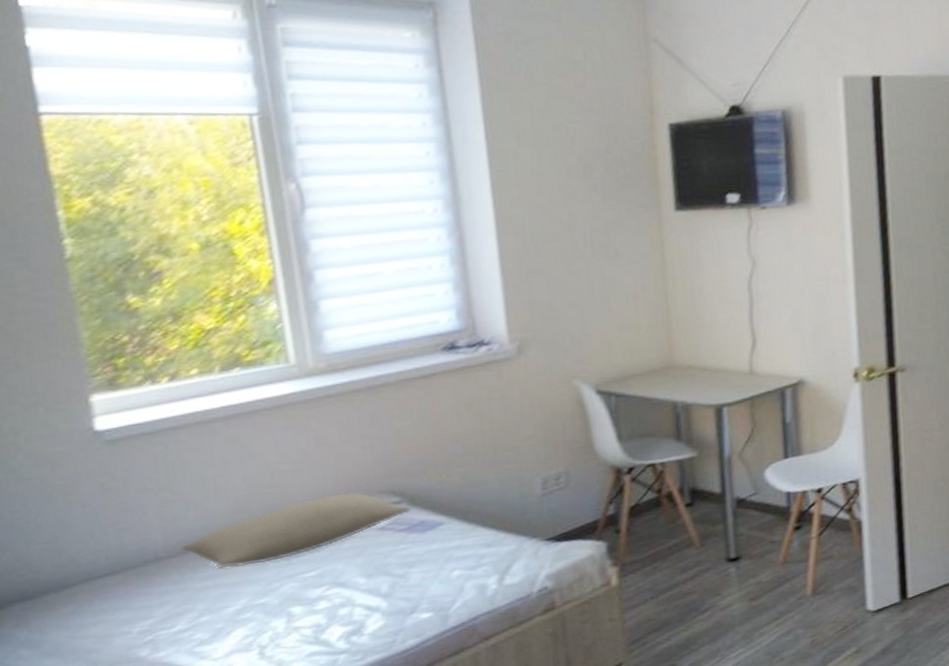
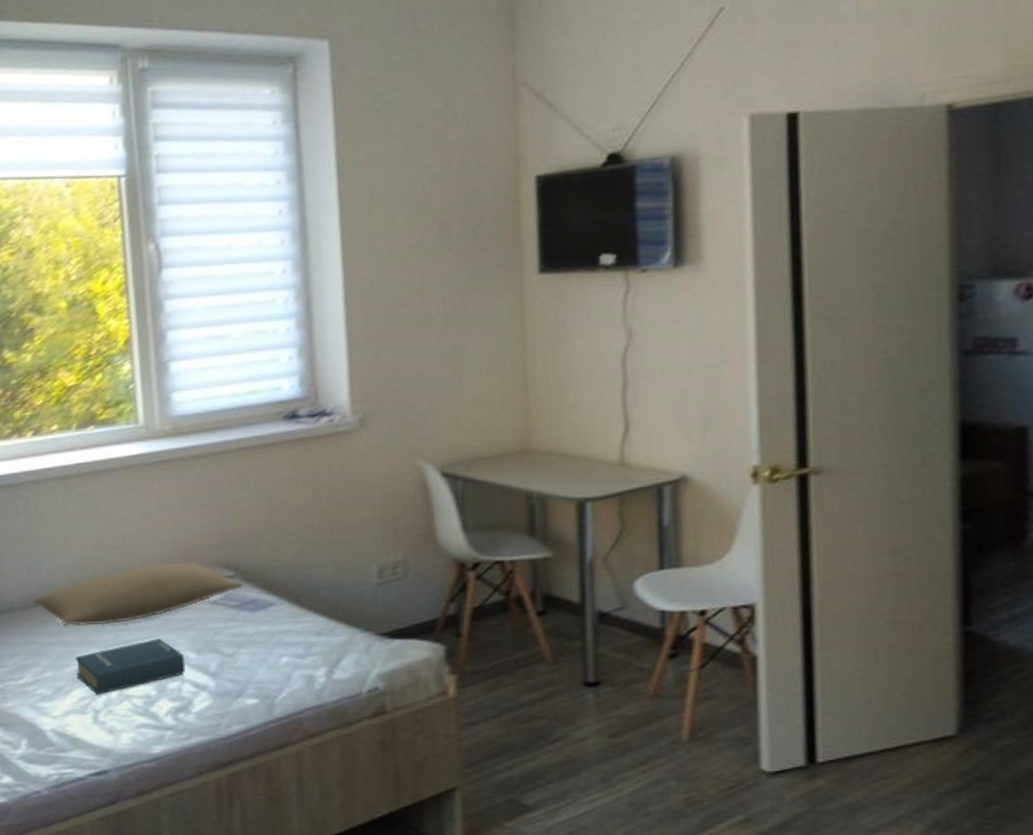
hardback book: none [234,569,357,632] -> present [75,639,186,695]

